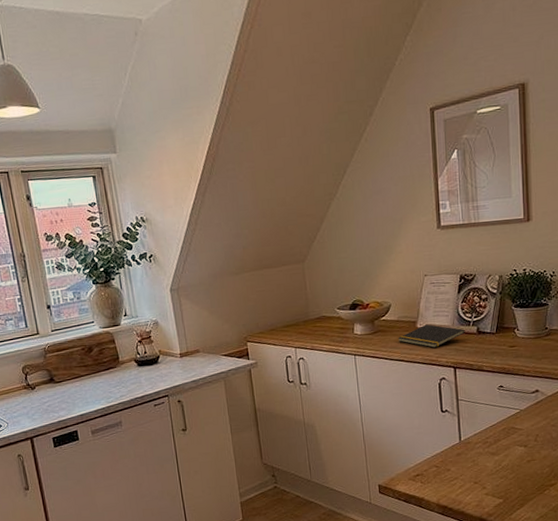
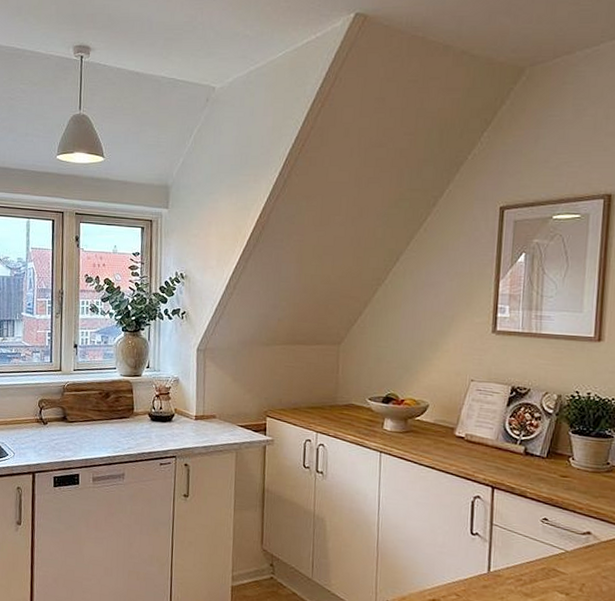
notepad: present [397,324,465,348] -> none [431,433,510,461]

